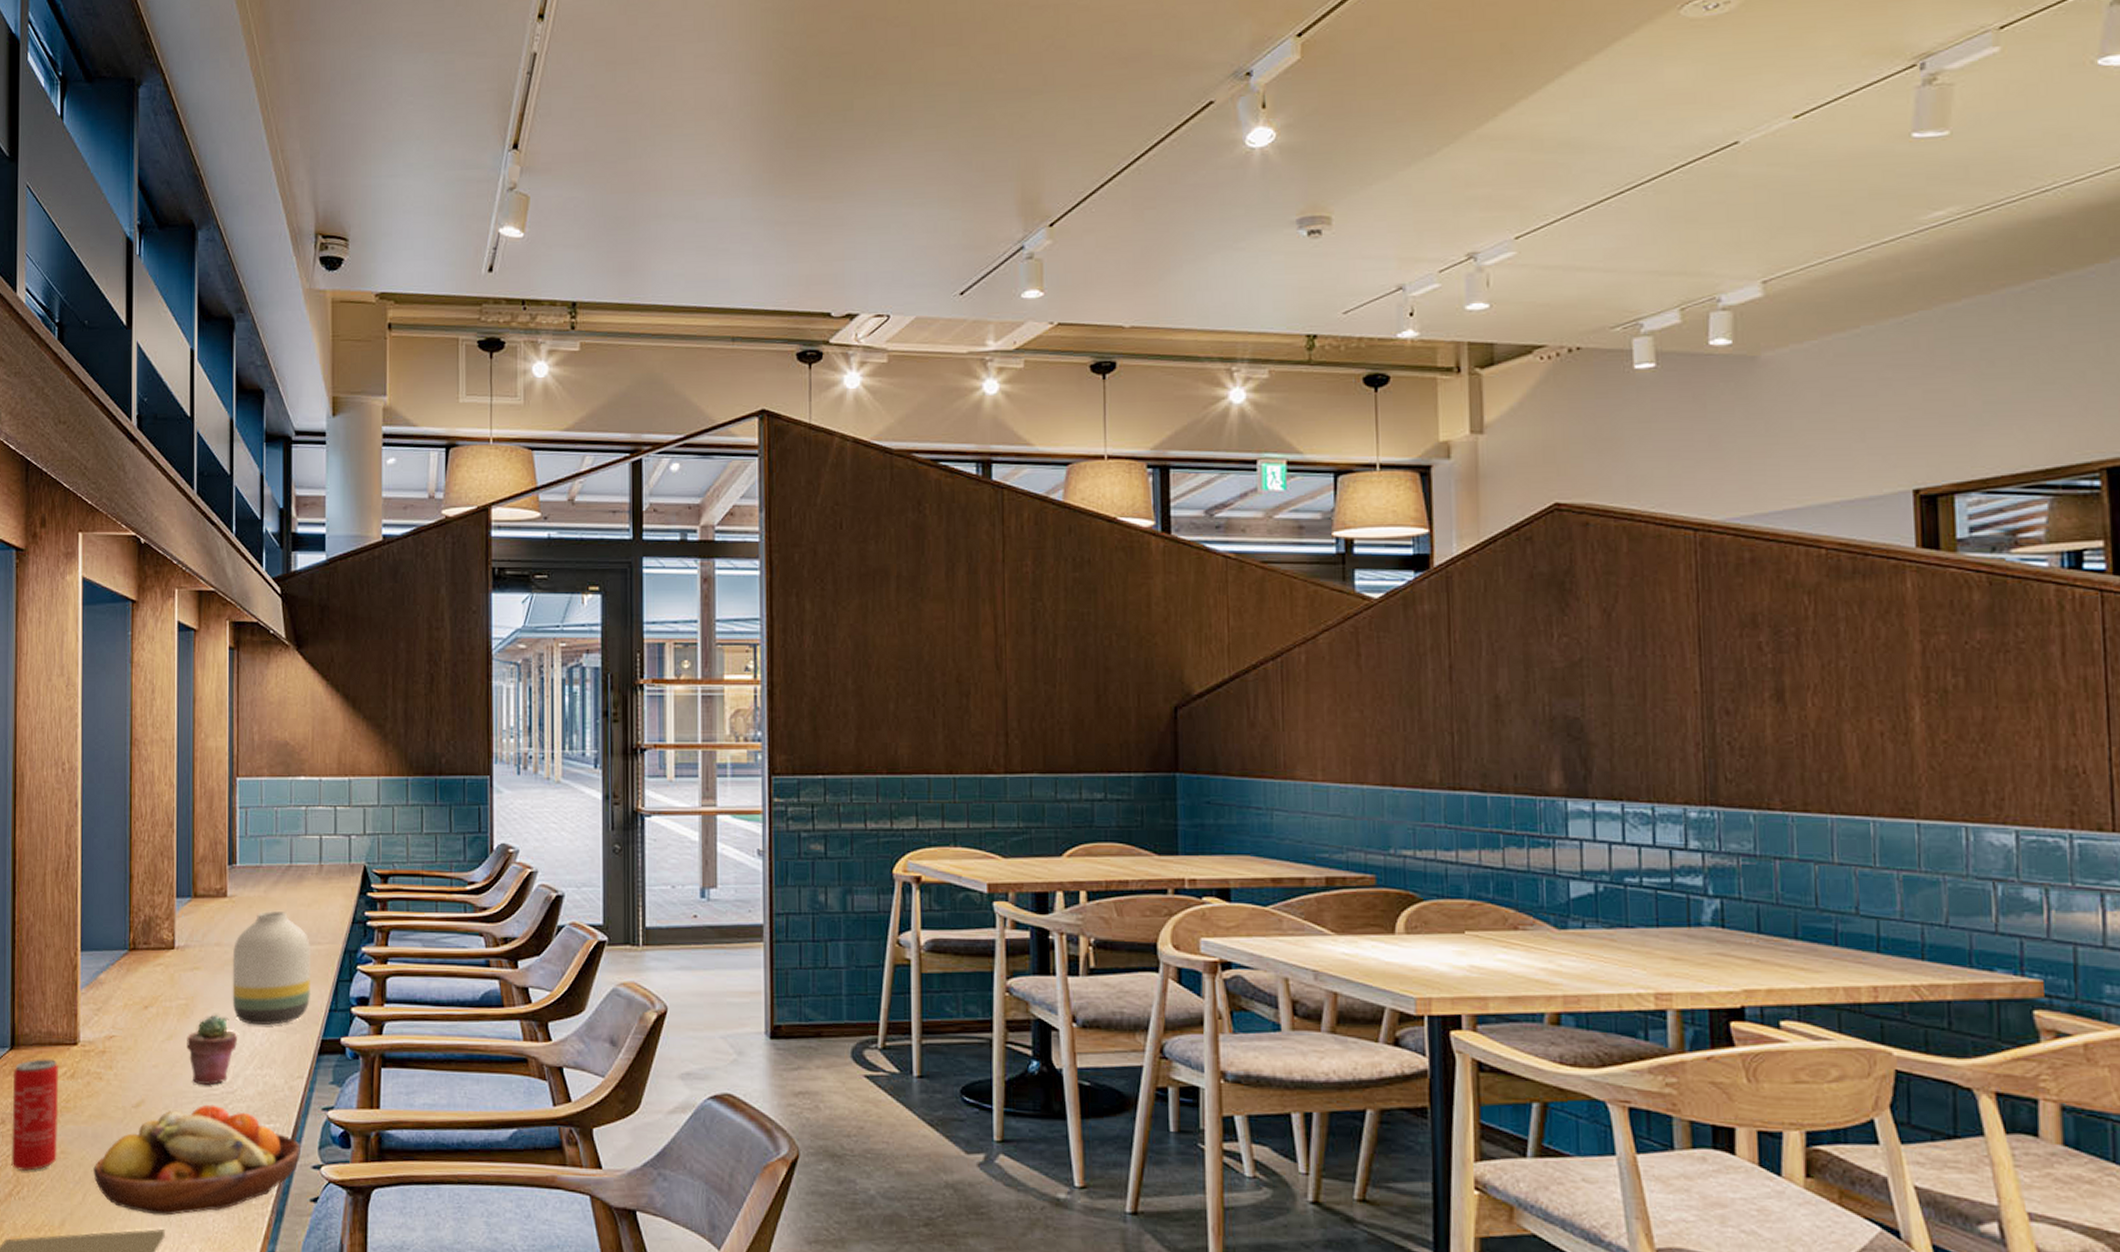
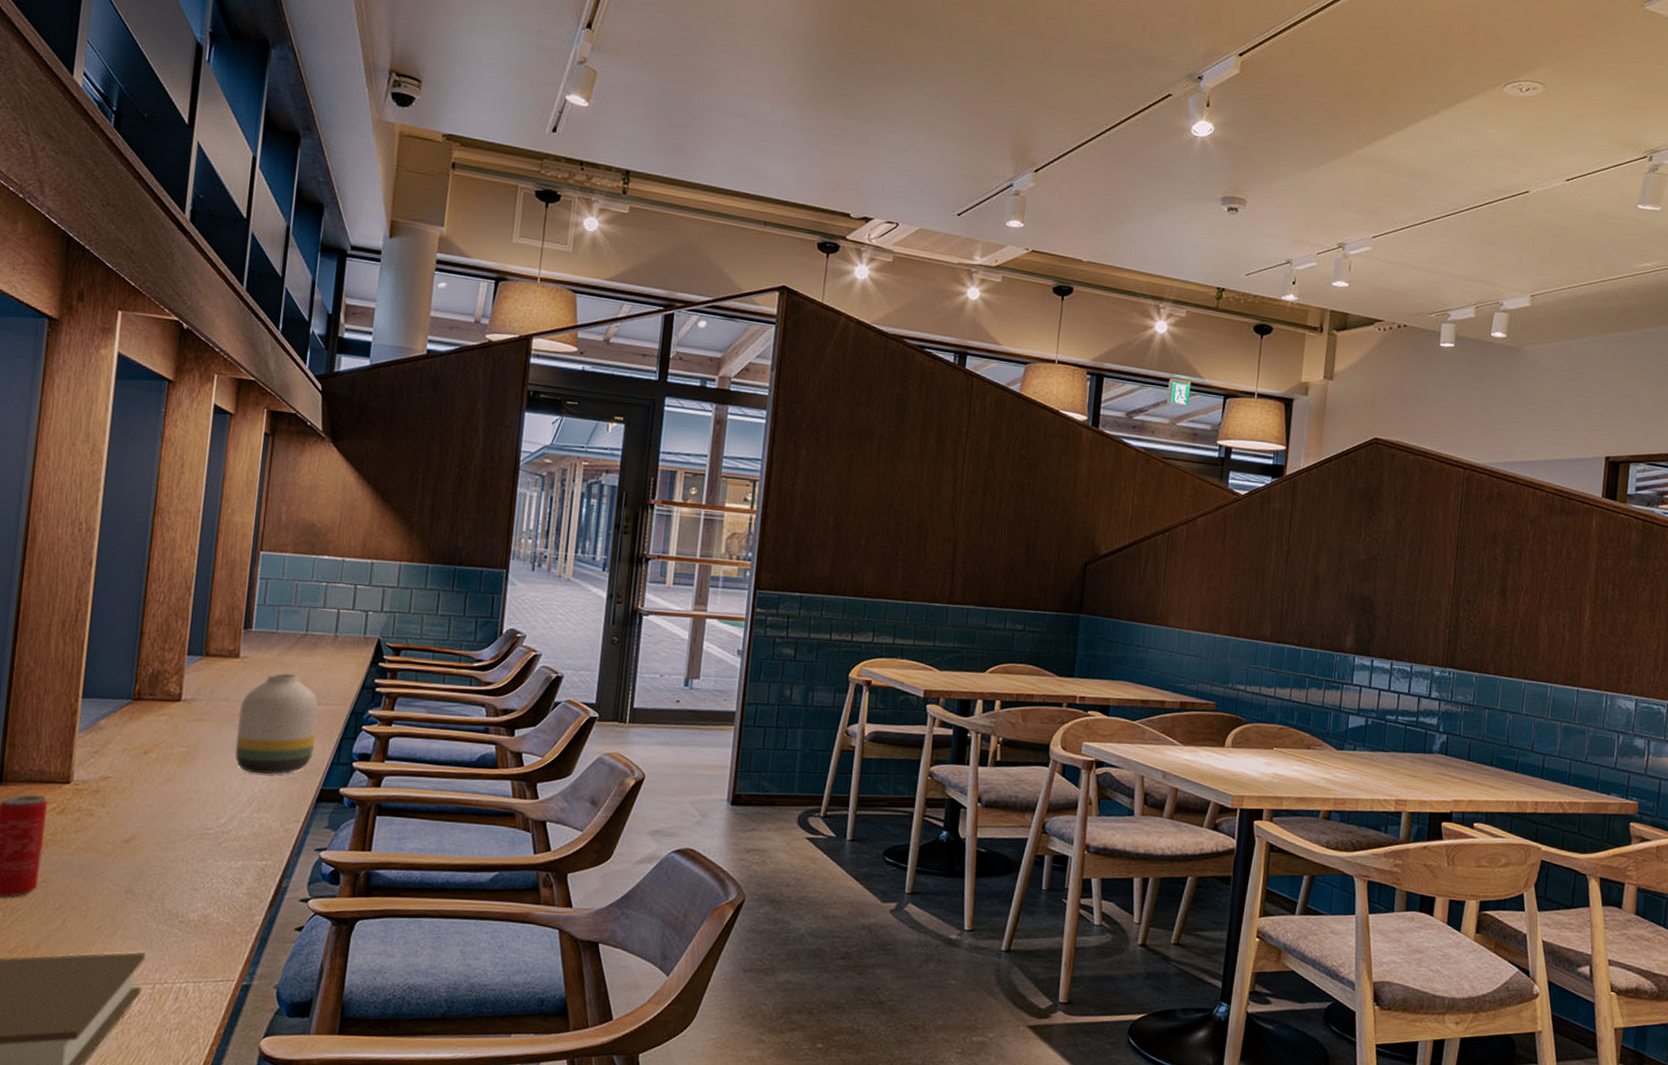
fruit bowl: present [93,1104,300,1216] -> none [75,842,290,941]
potted succulent: present [187,1015,238,1085] -> none [184,763,238,825]

